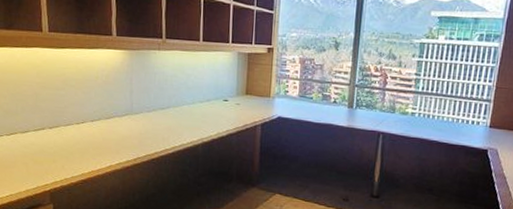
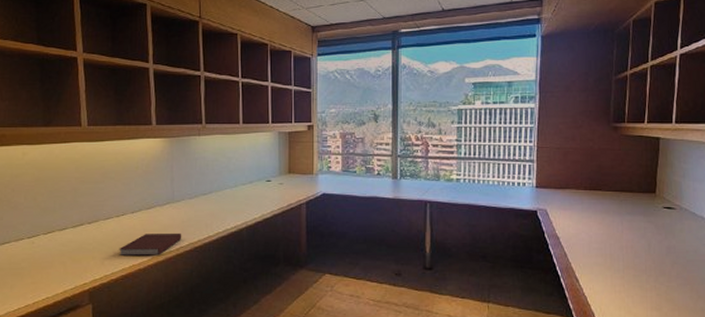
notebook: none [78,142,140,164] -> present [119,233,182,256]

